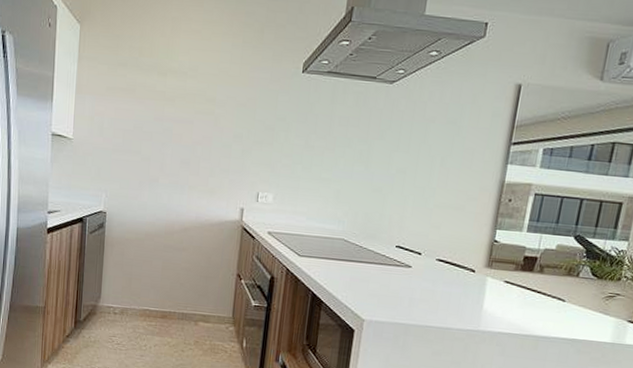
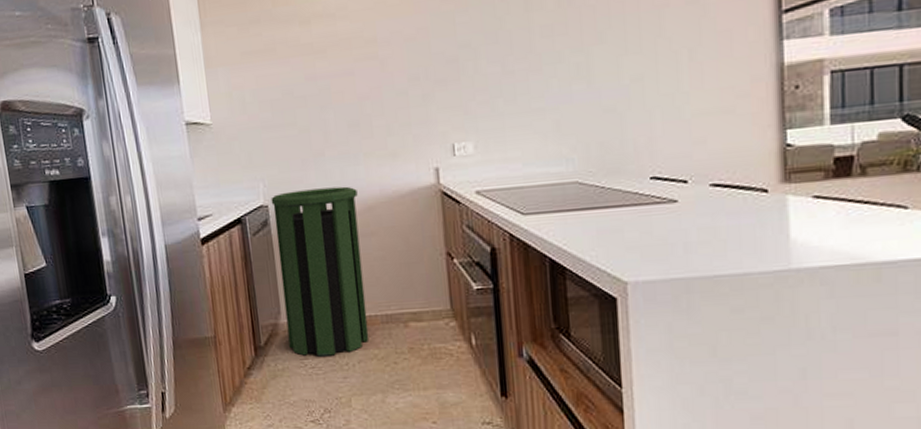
trash can: none [103,204,178,338] -> present [271,186,370,357]

